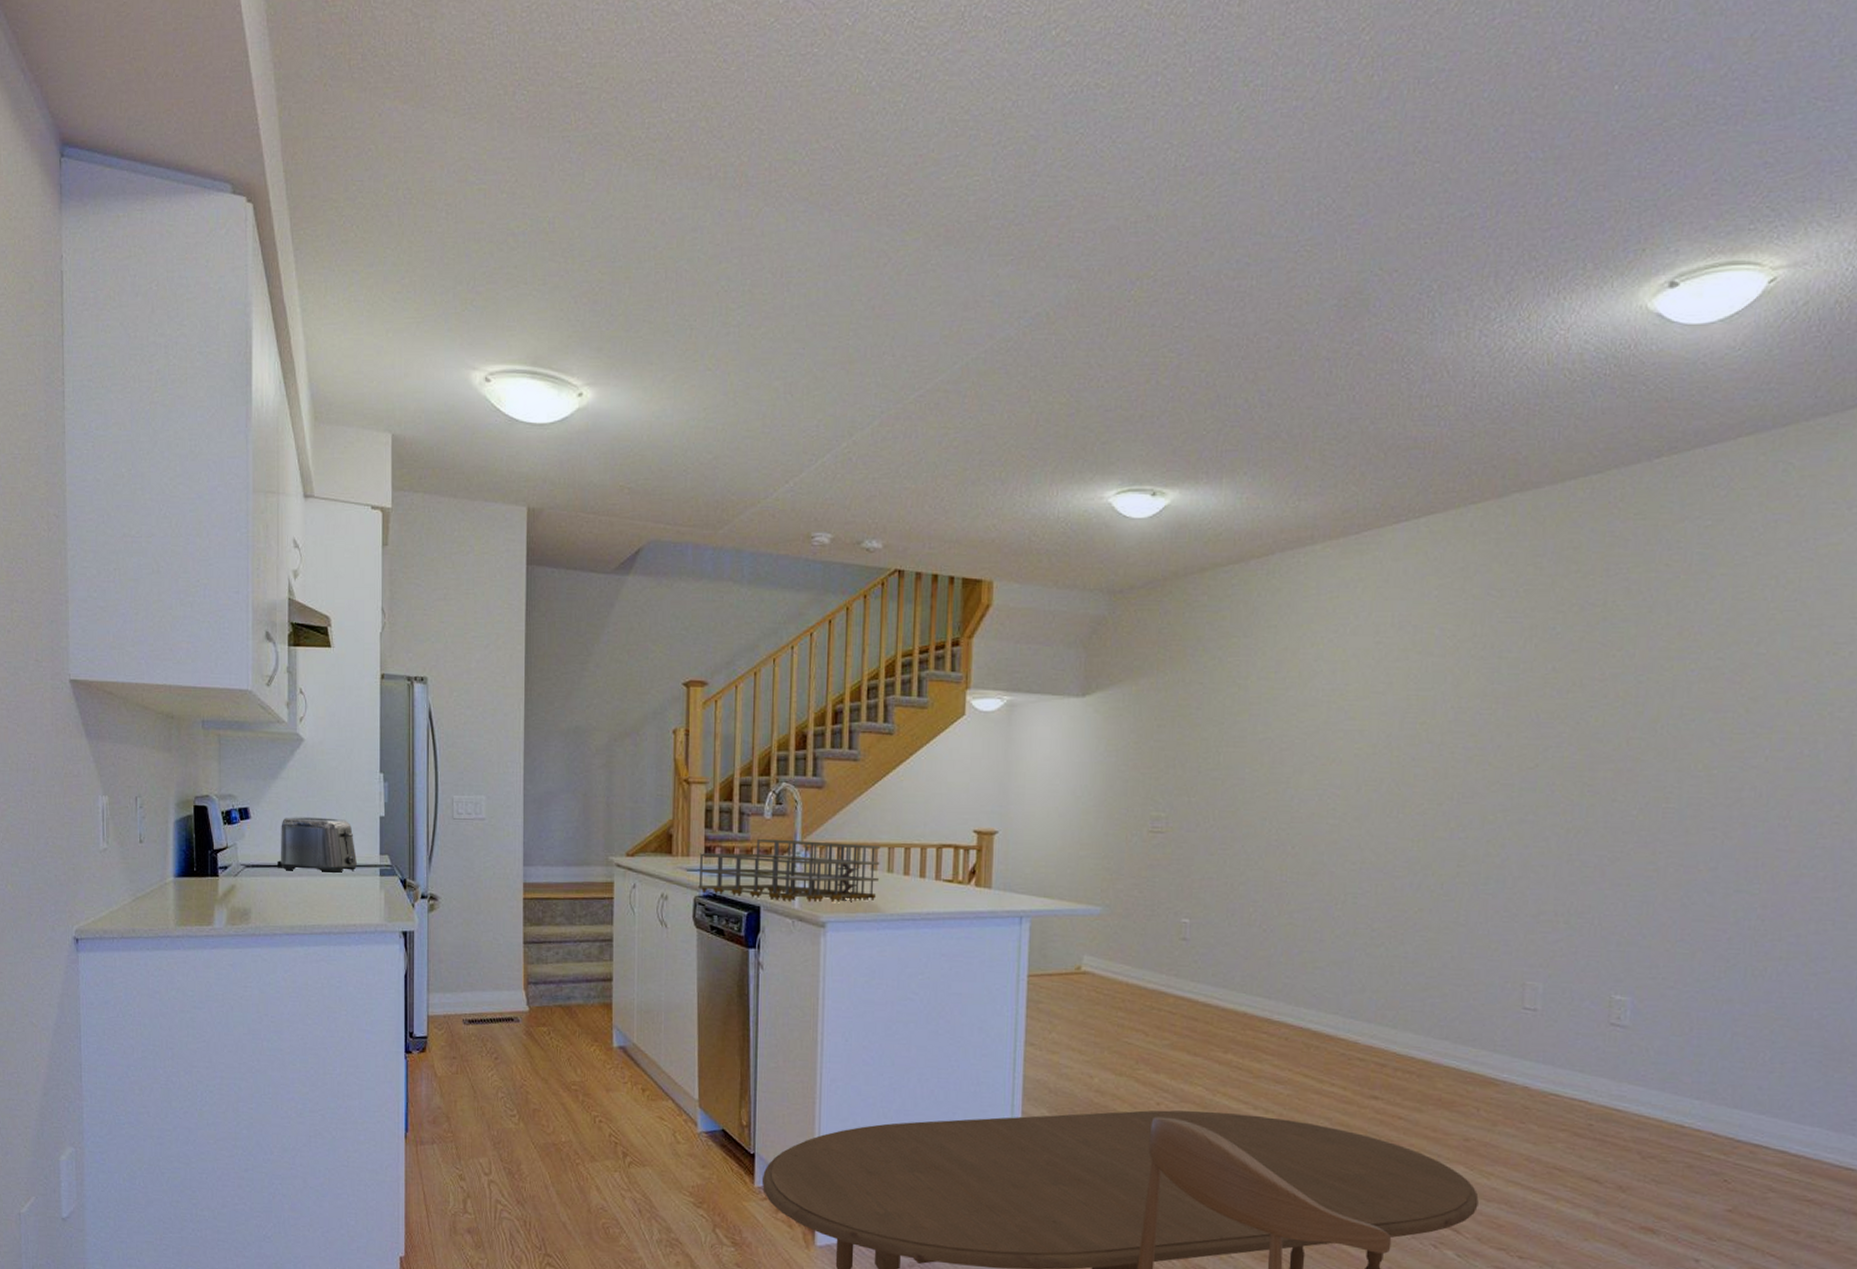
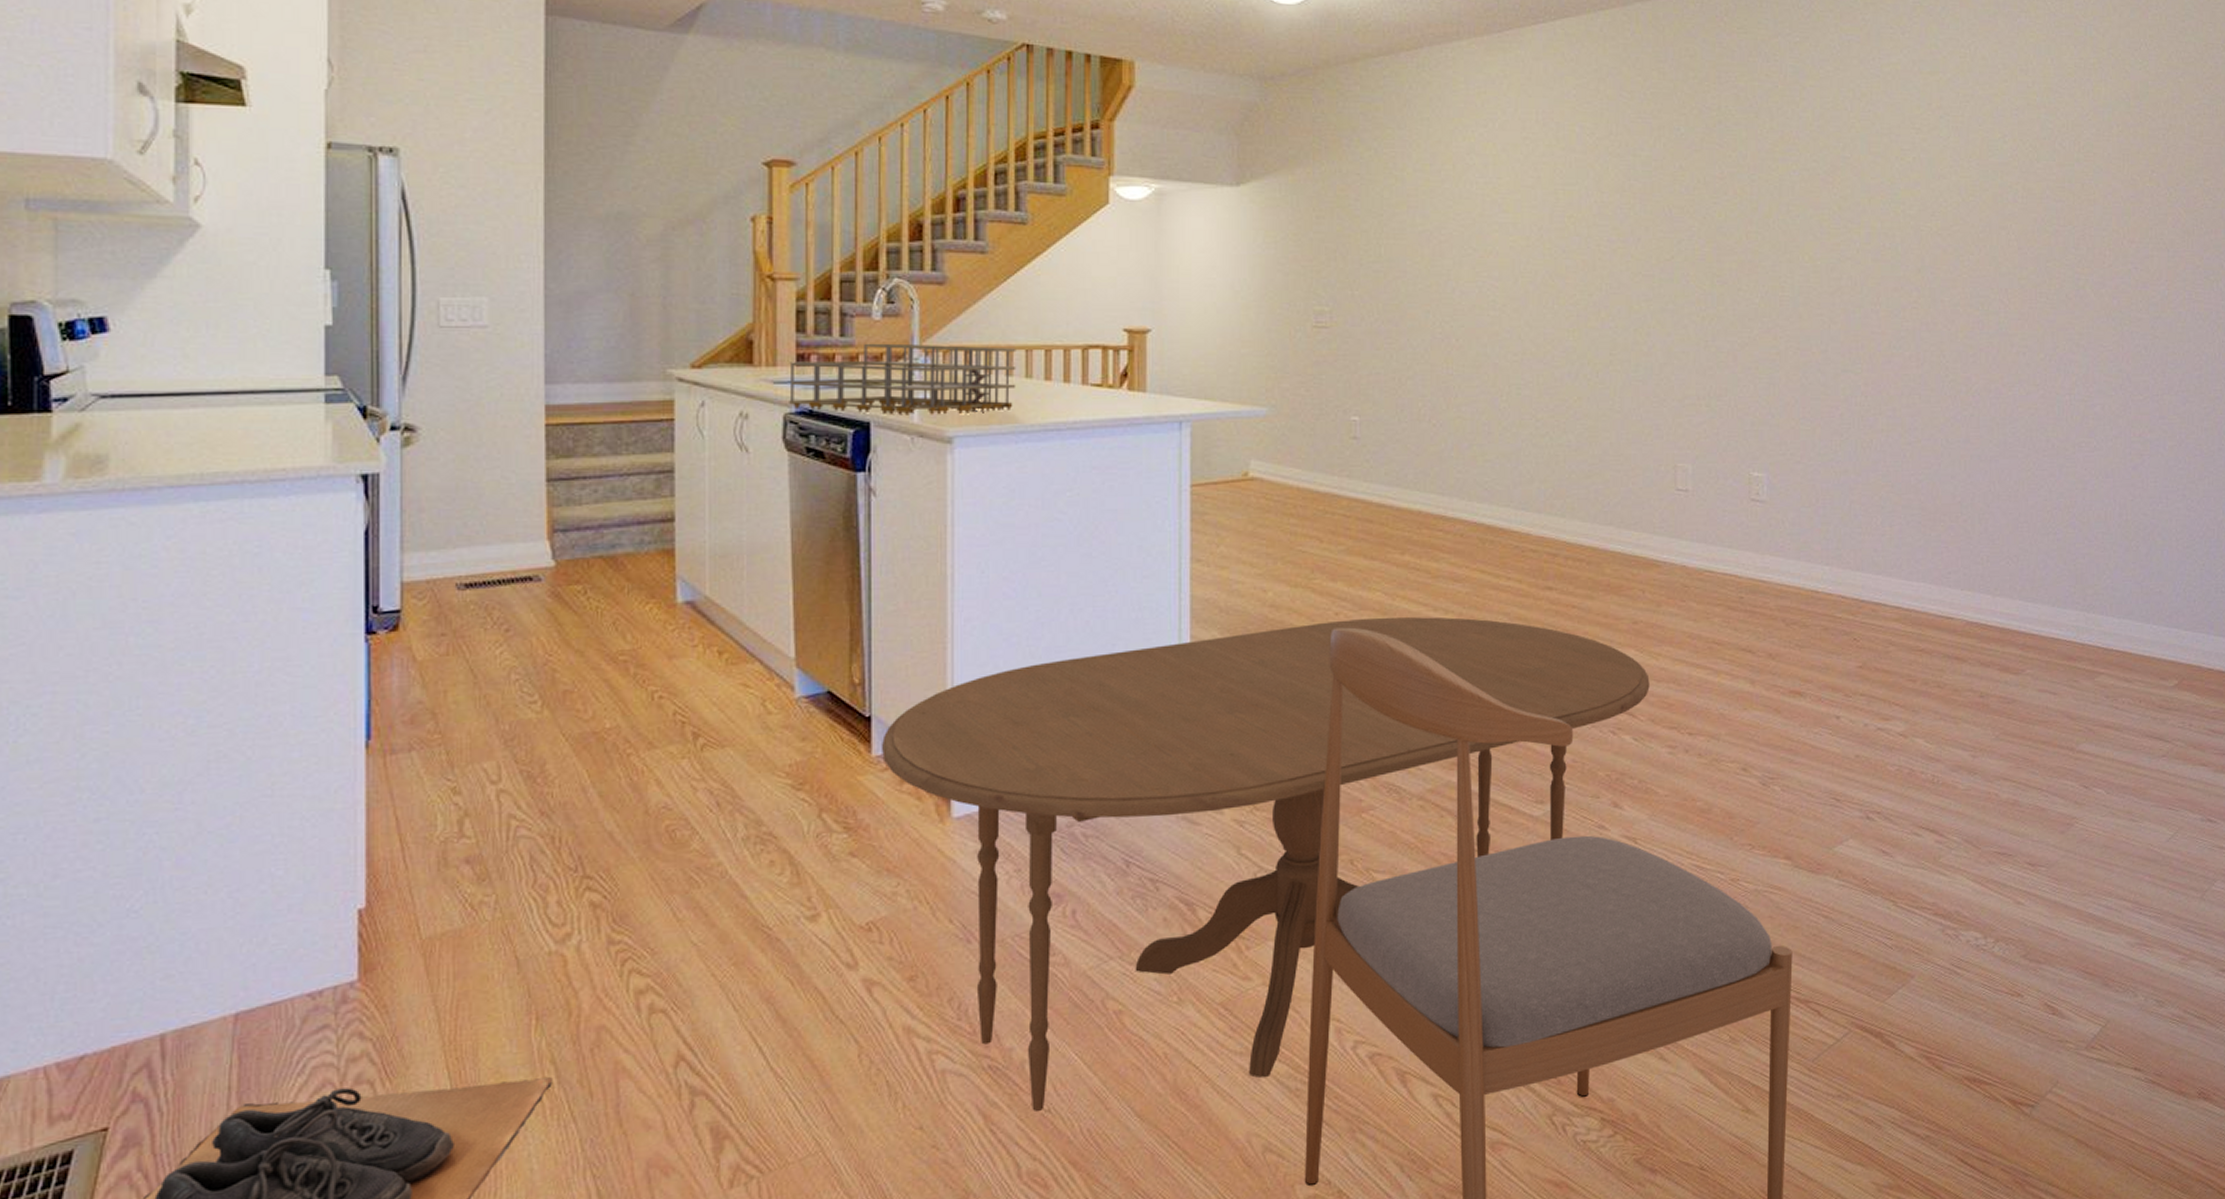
toaster: present [276,817,358,874] -> none [153,328,289,402]

